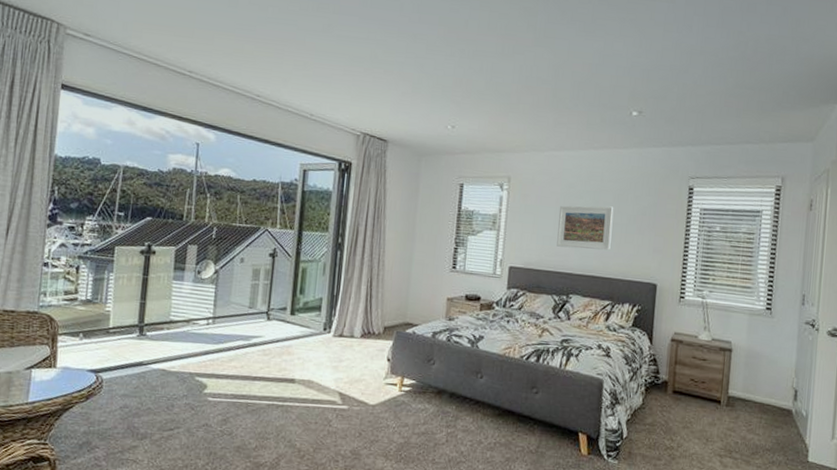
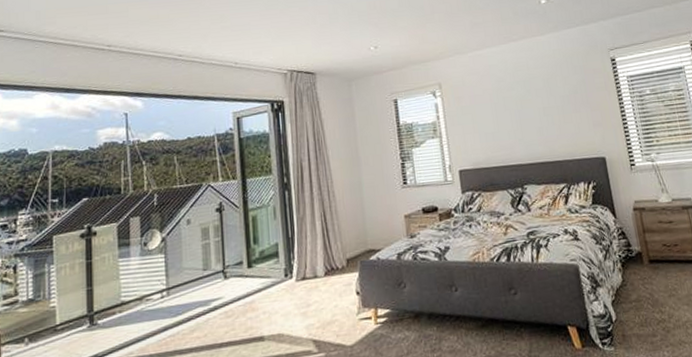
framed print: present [557,205,614,251] -> none [494,91,552,141]

